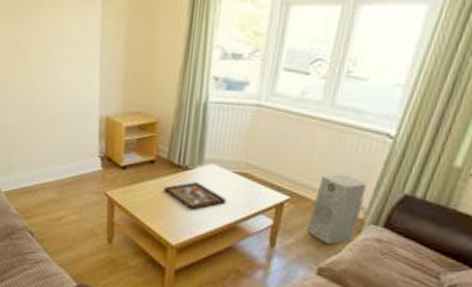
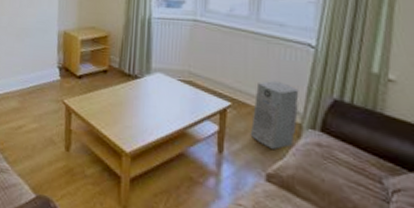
decorative tray: present [163,182,226,210] -> none [116,90,174,116]

